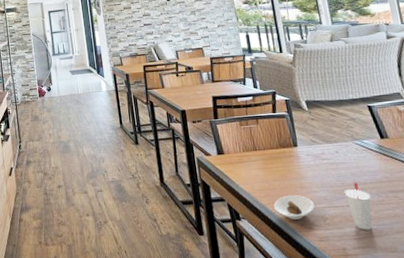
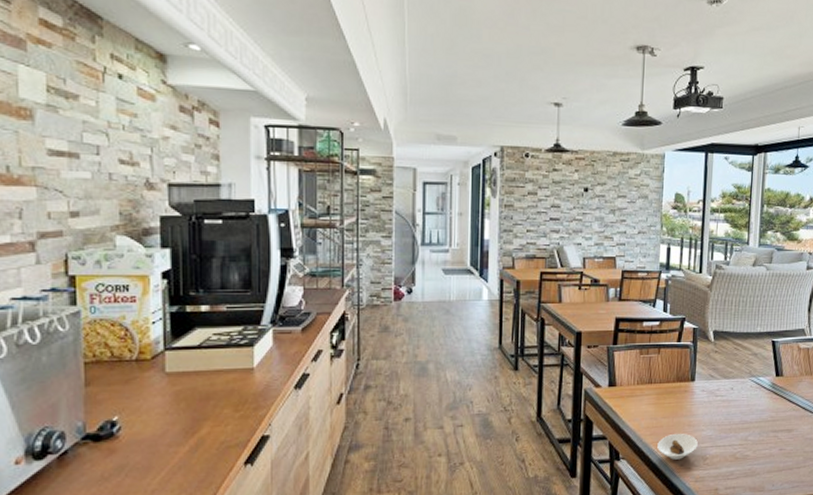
cup: present [344,182,372,230] -> none [729,421,753,470]

